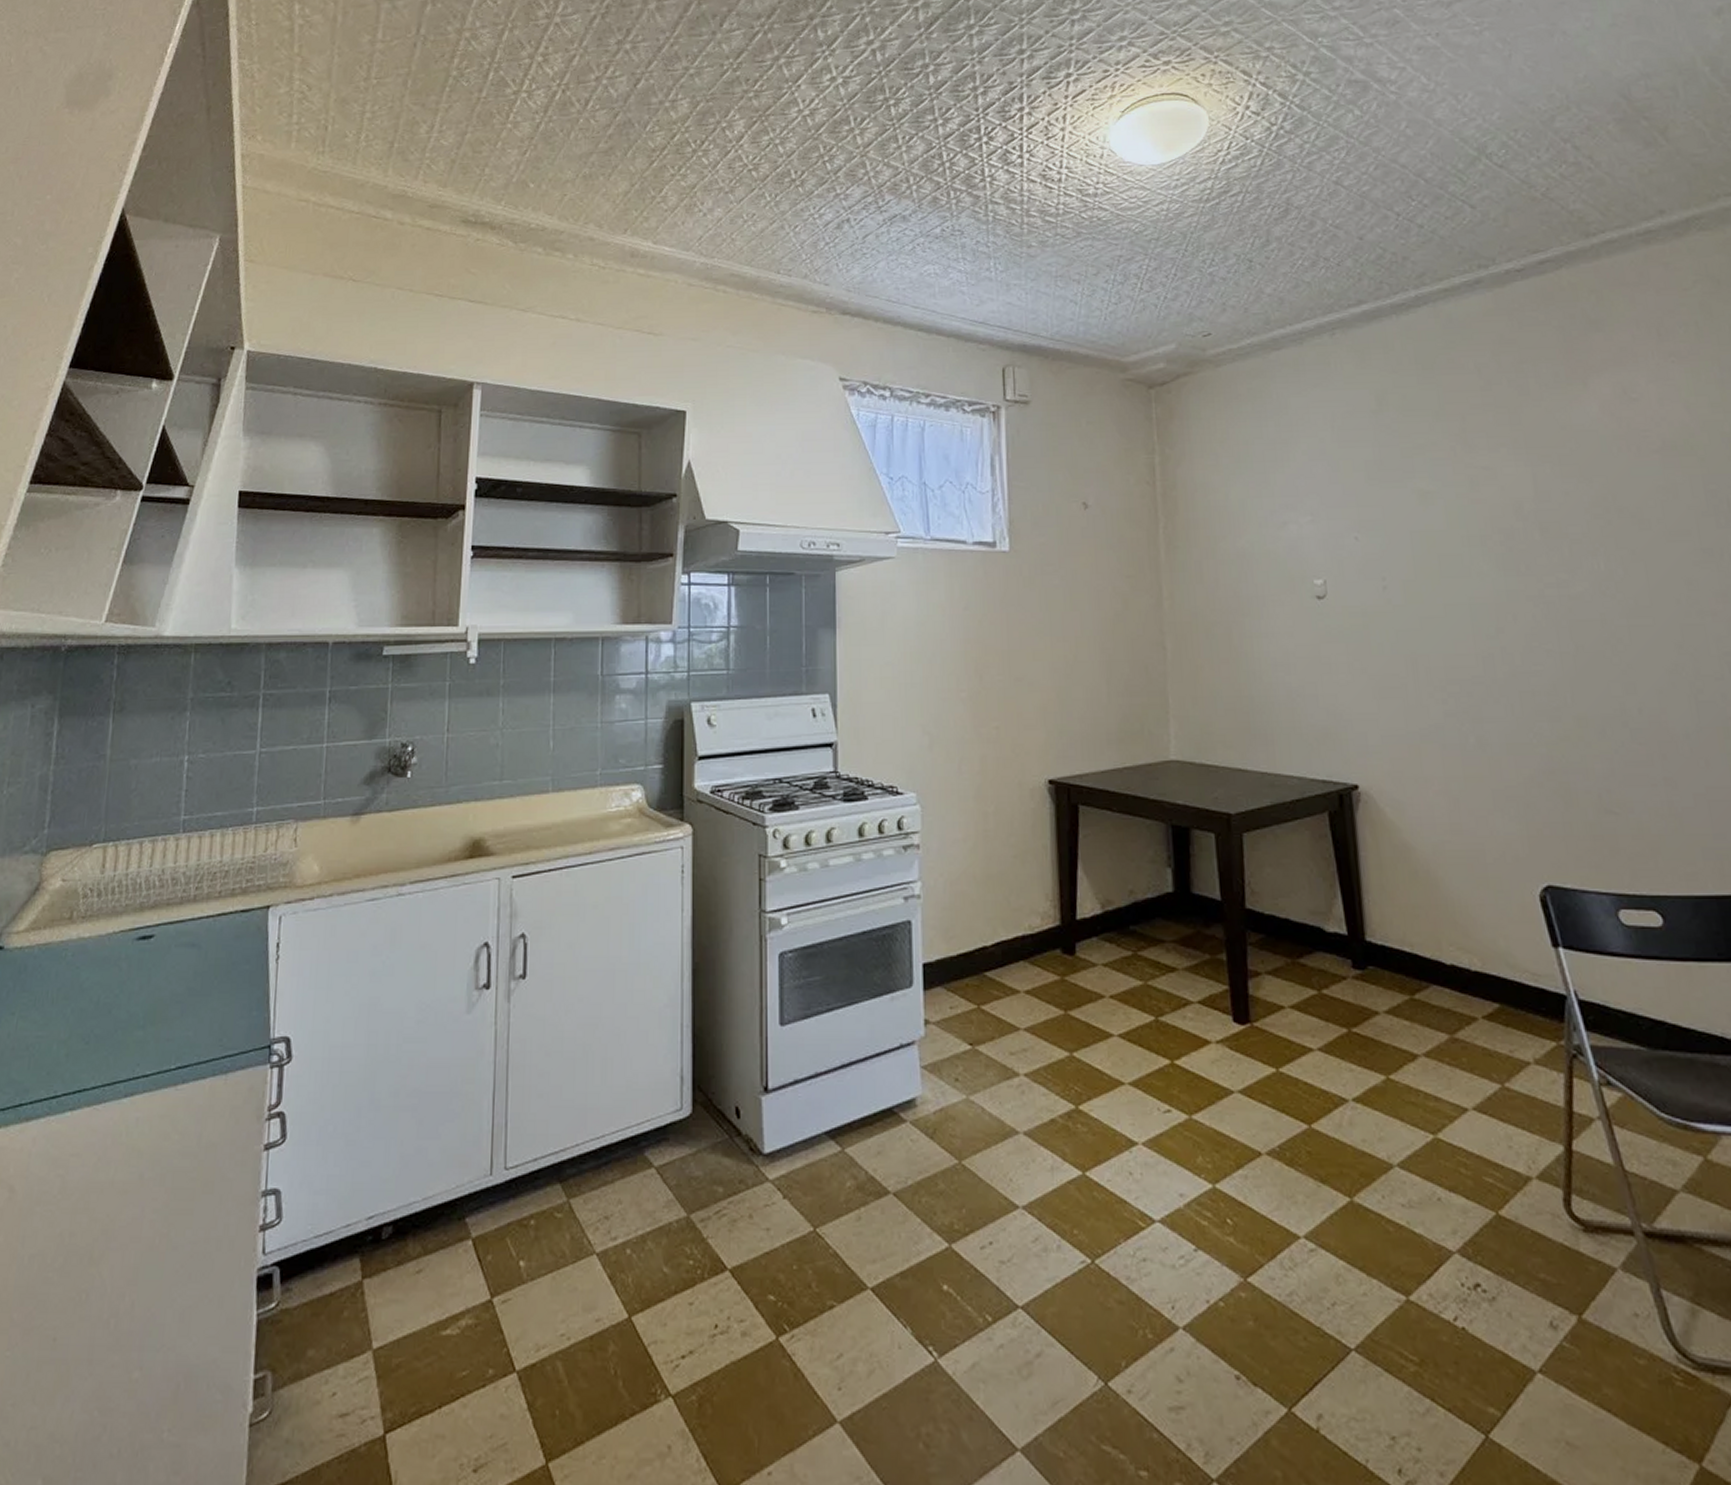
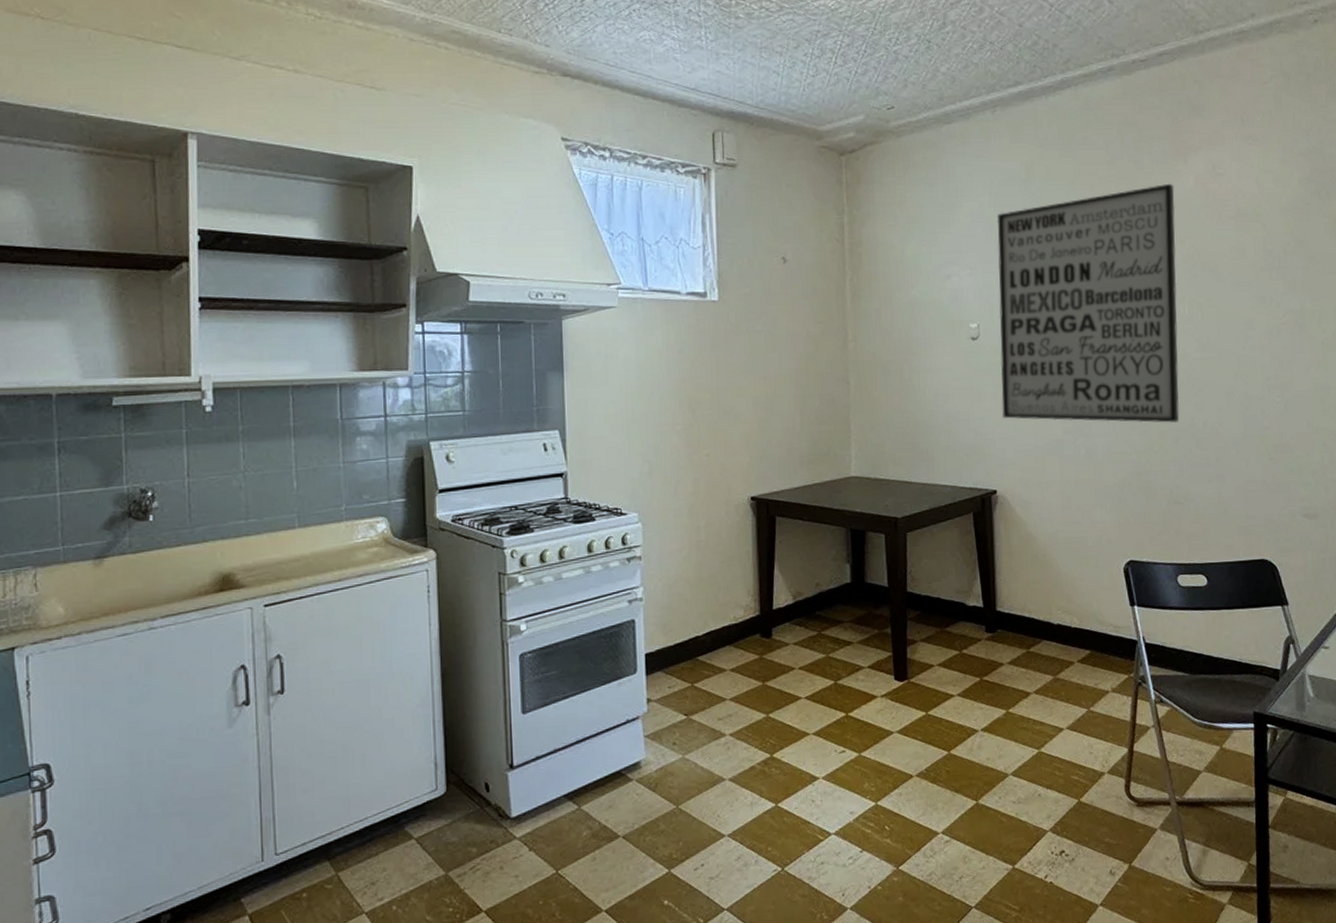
wall art: none [1342,411,1604,707] -> present [996,183,1180,423]

